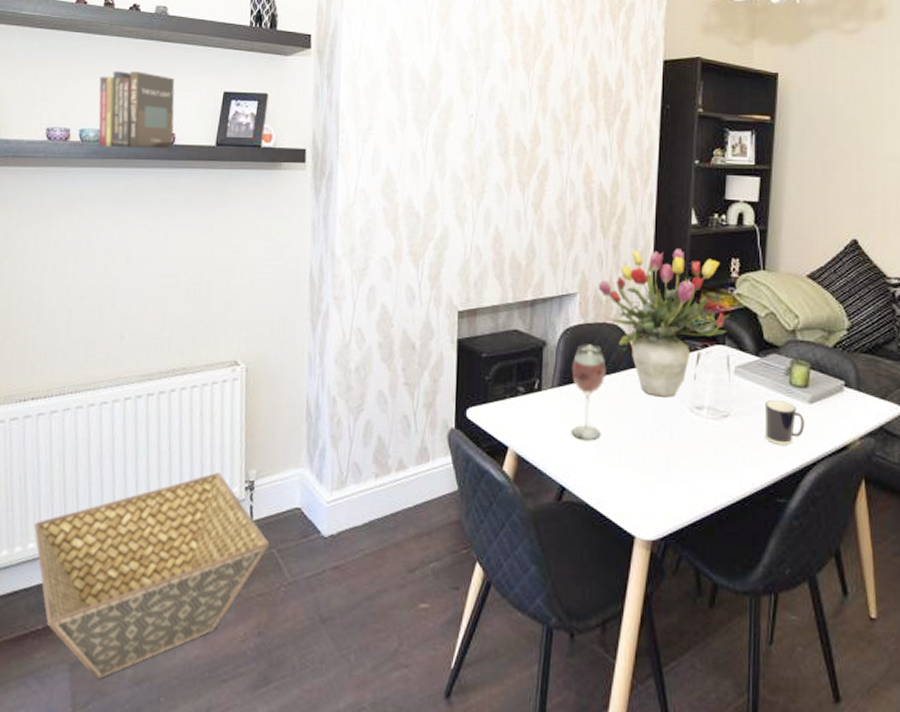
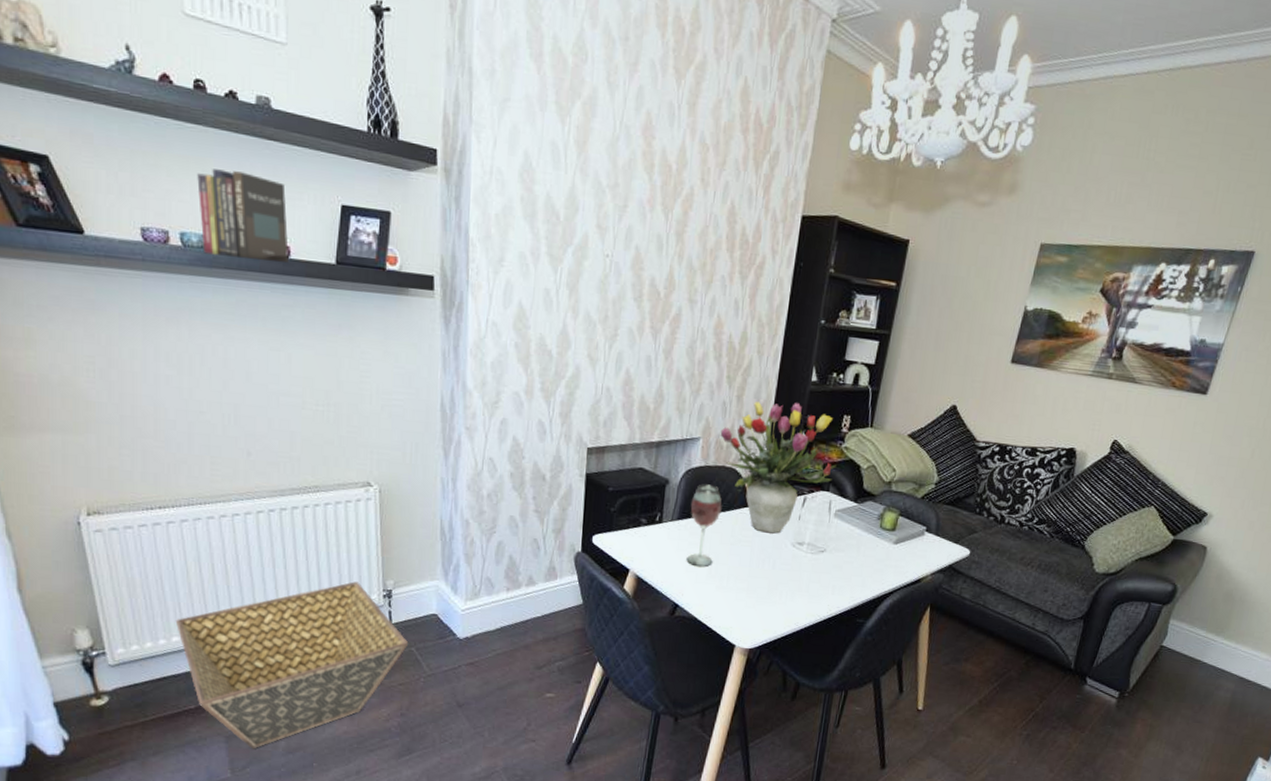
mug: present [765,400,804,445] -> none [854,540,888,577]

